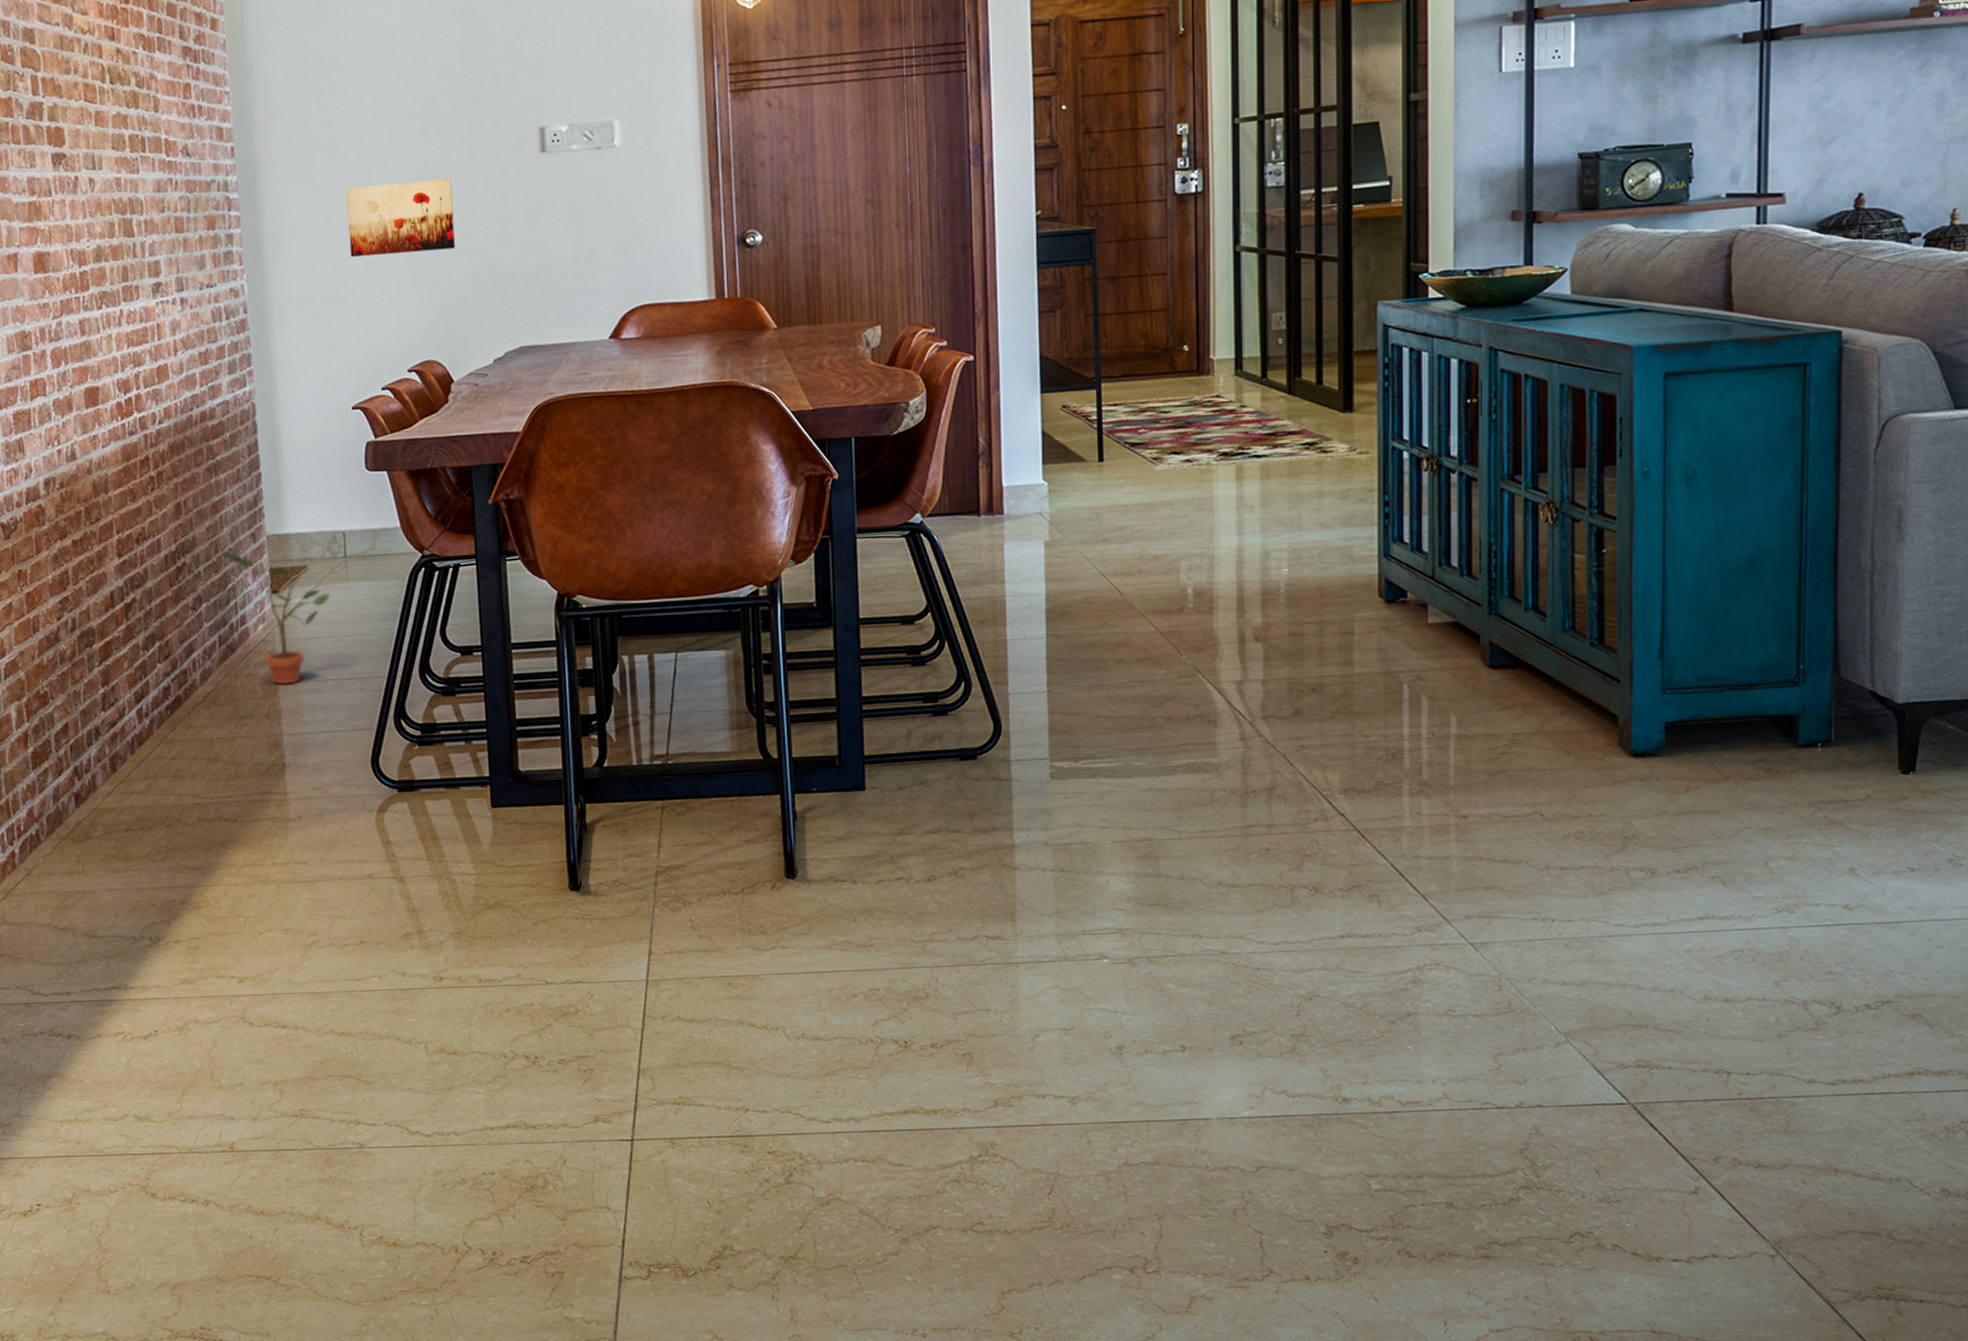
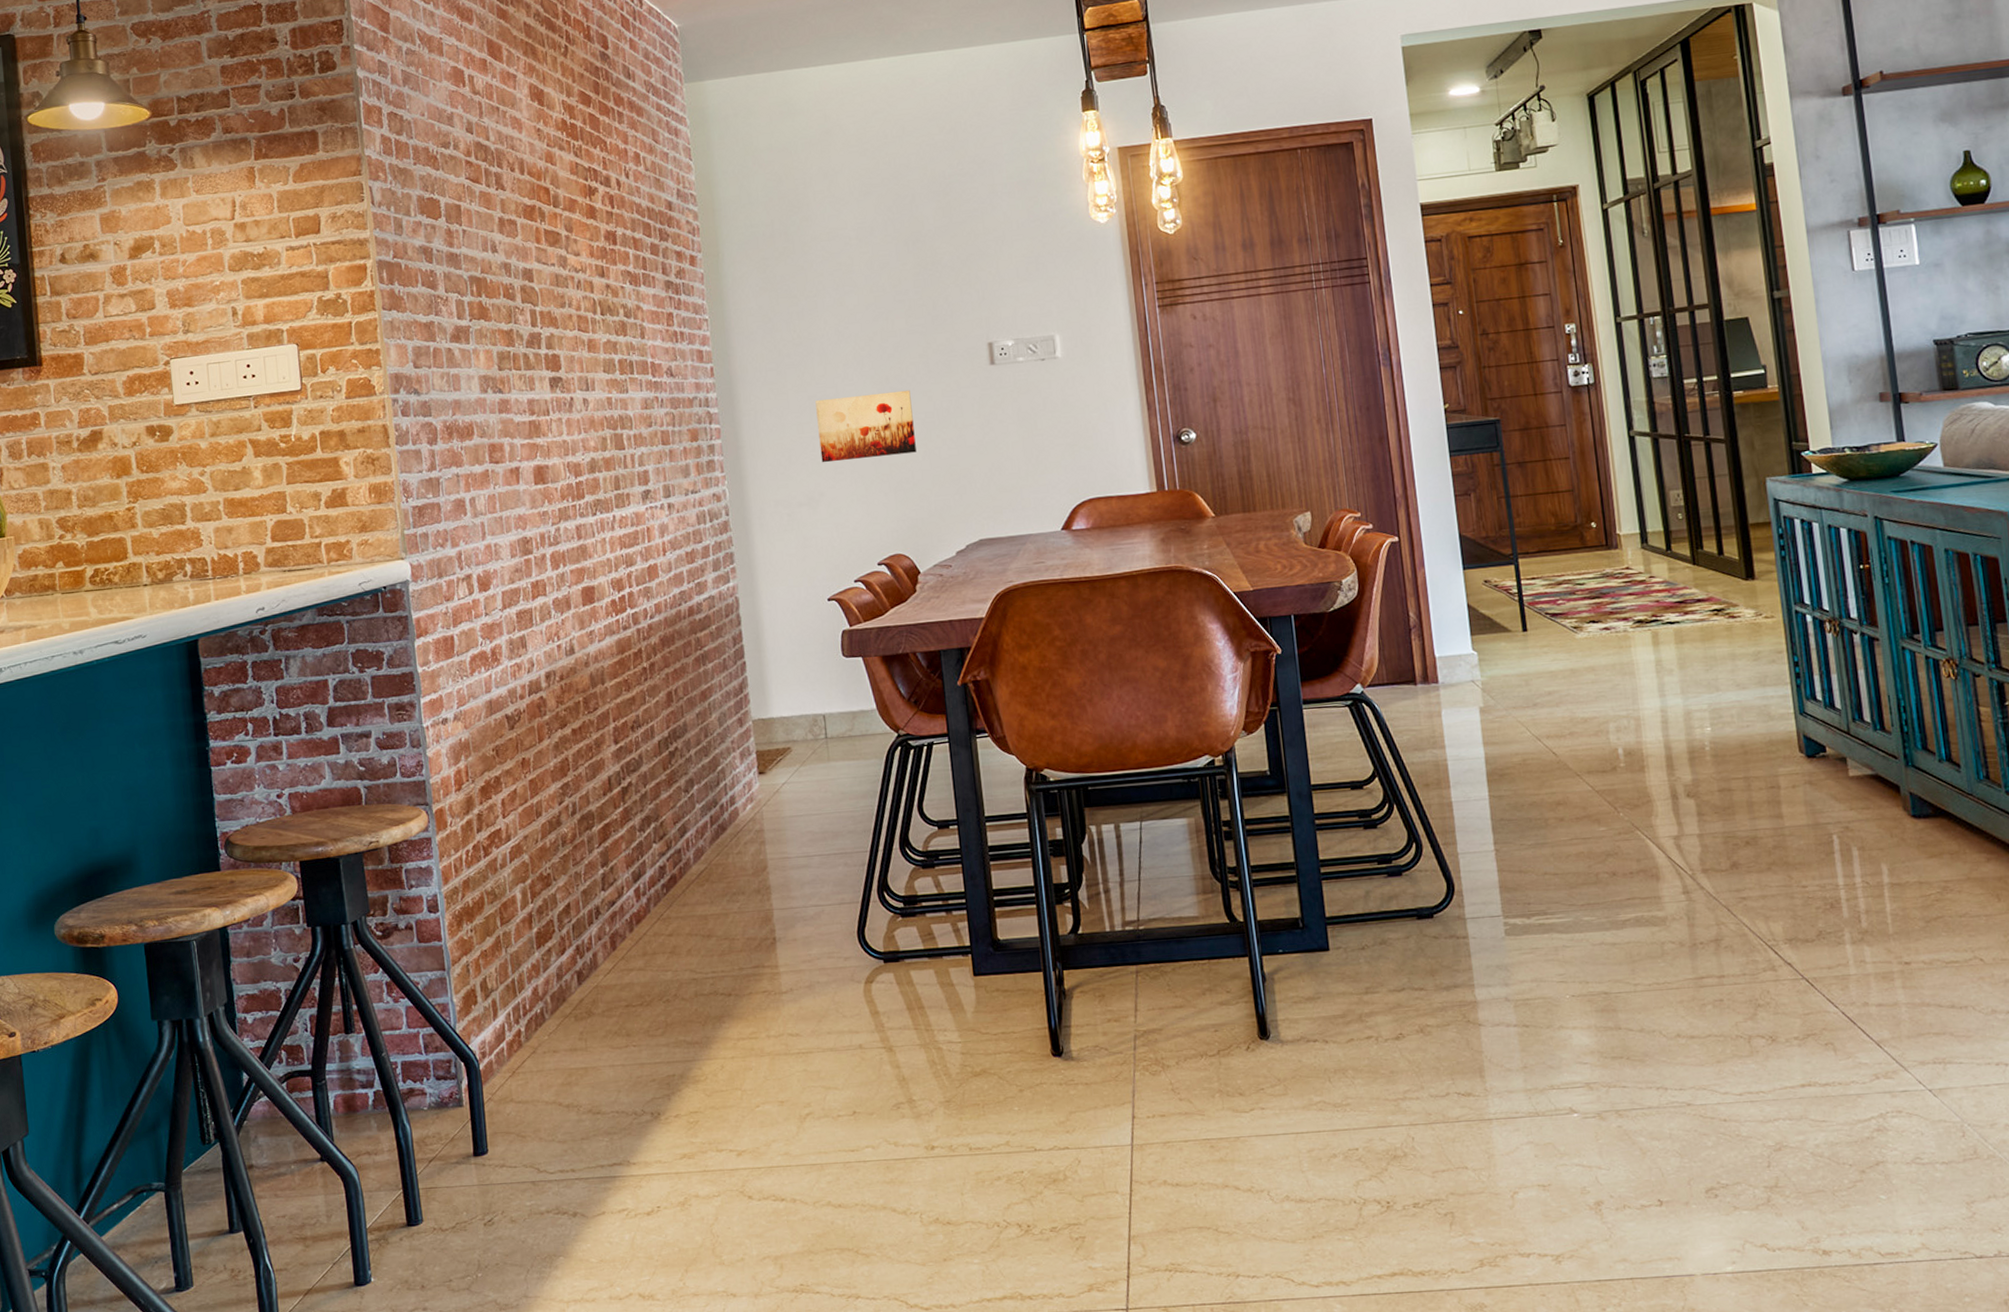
potted plant: present [223,551,330,685] -> none [712,736,813,862]

